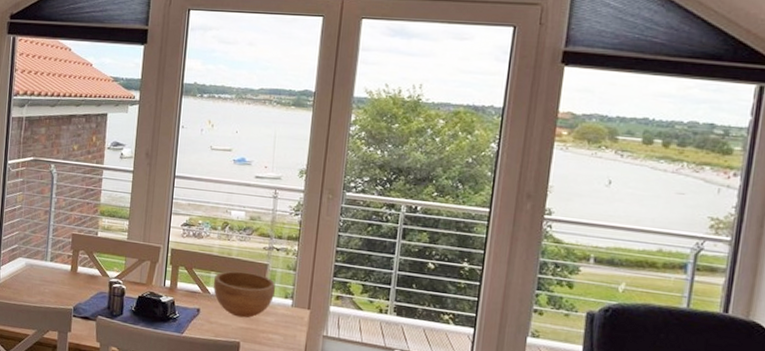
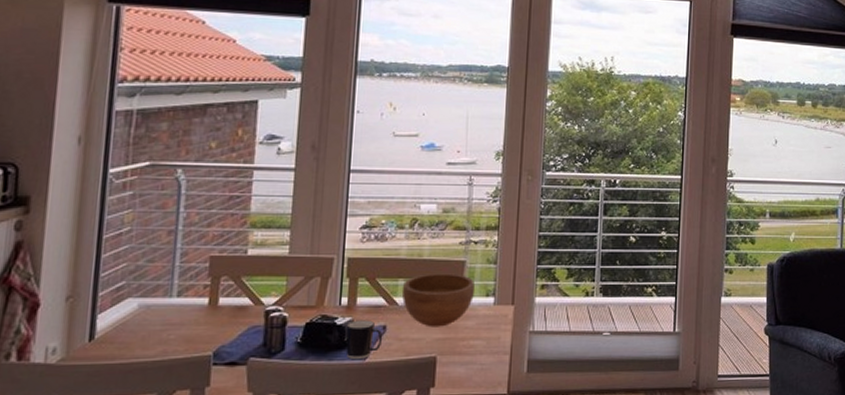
mug: none [168,300,197,333] -> present [345,320,383,360]

